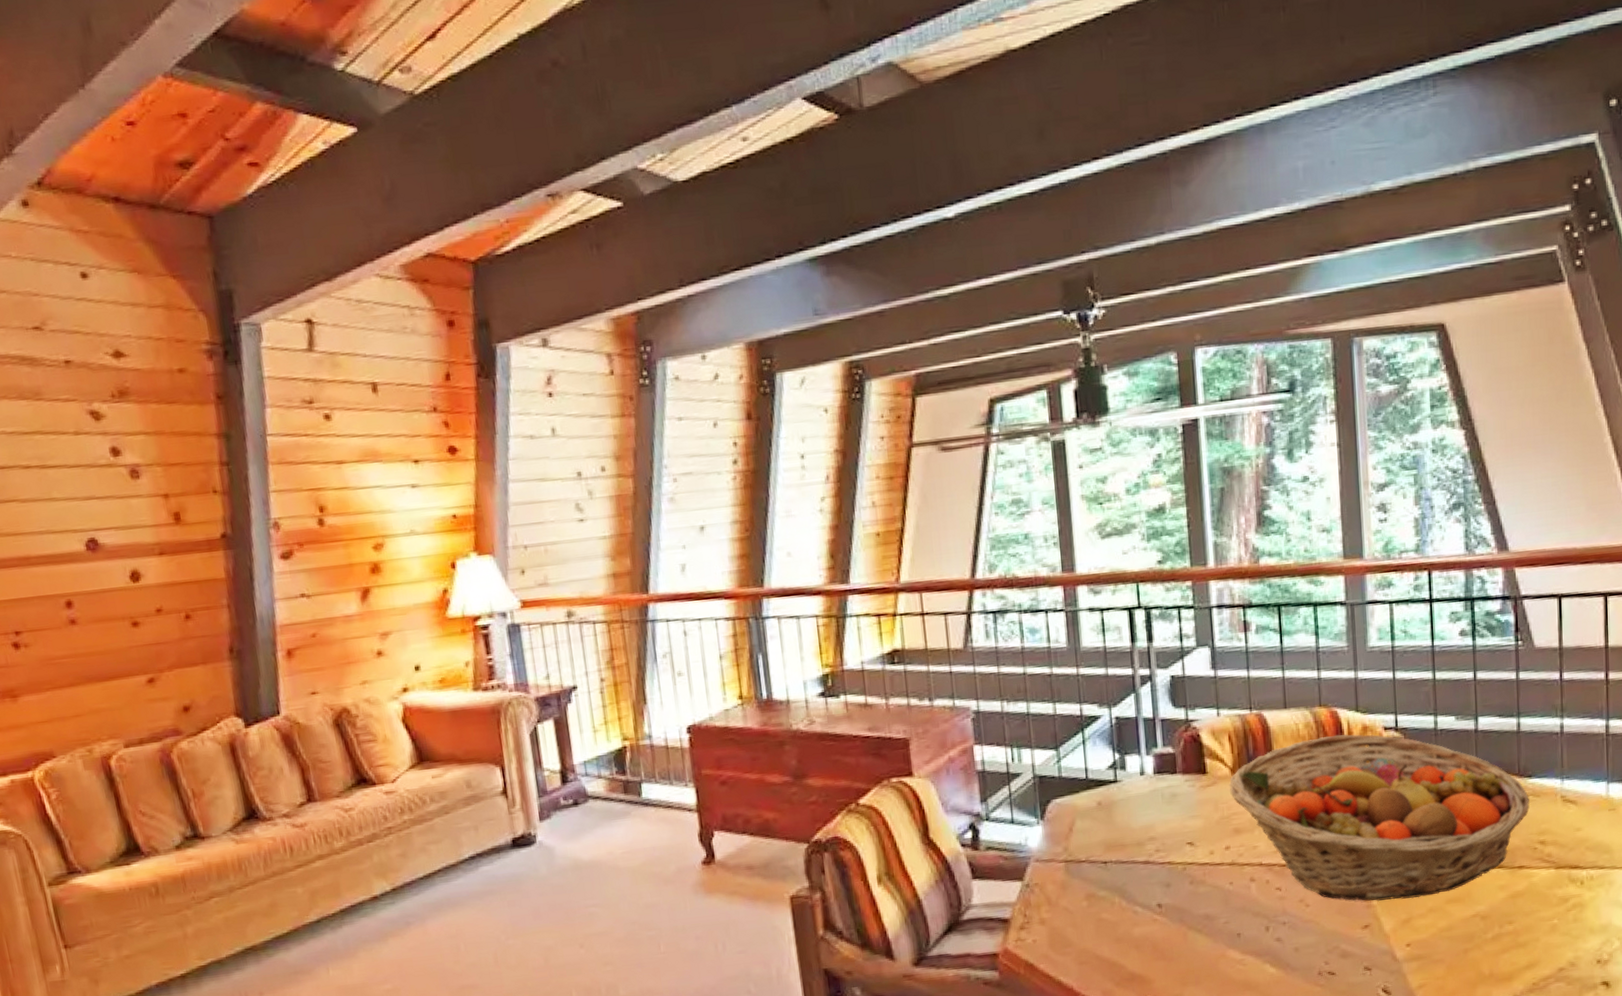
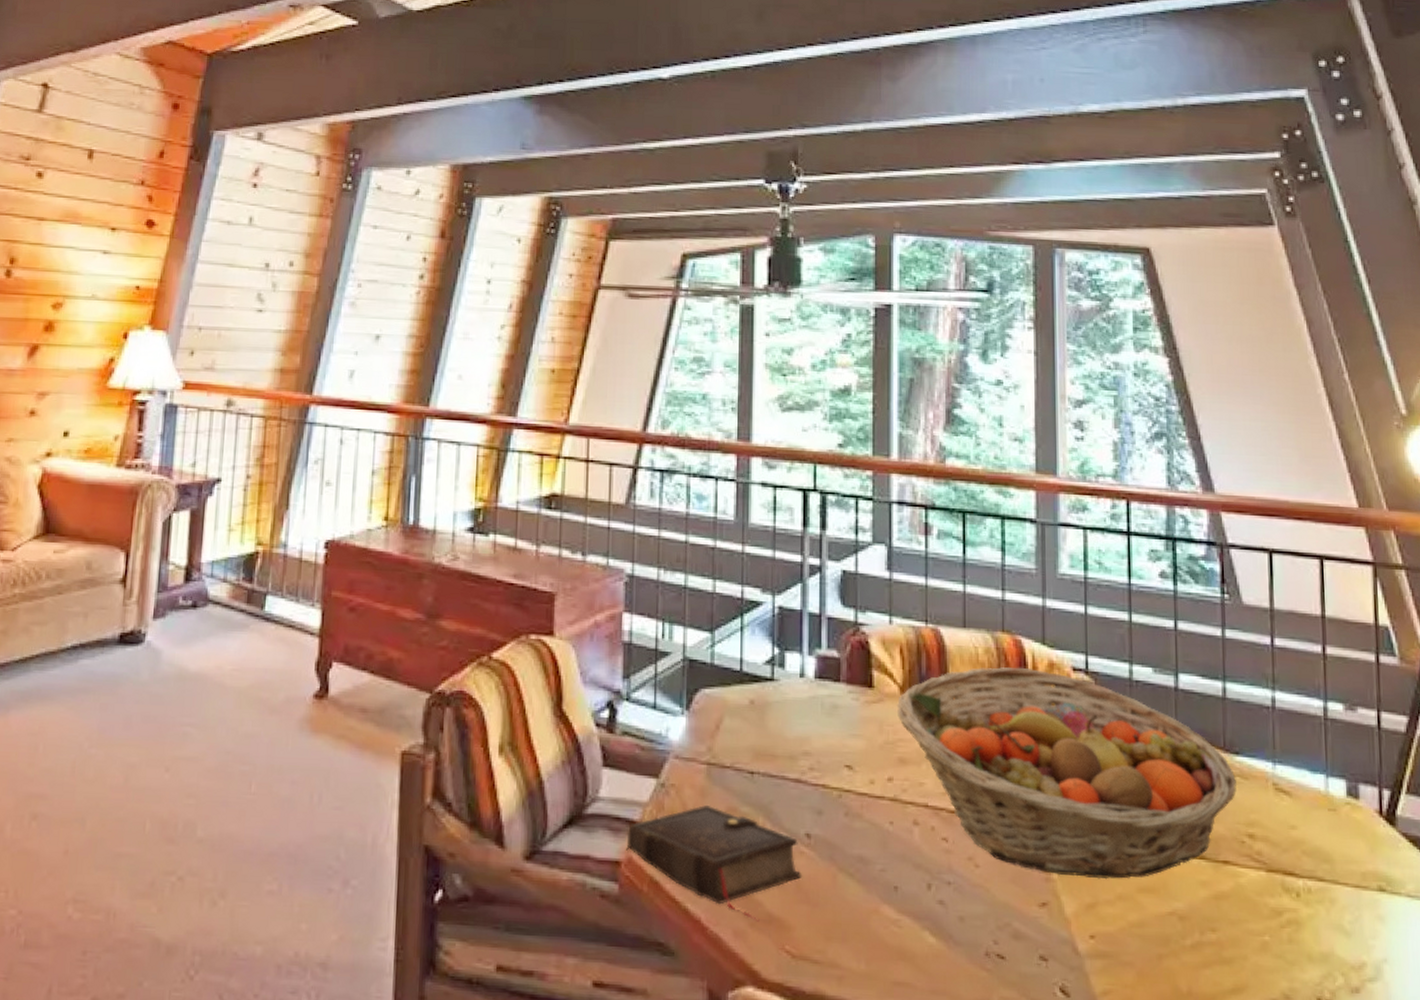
book: none [1001,895,1158,981] -> present [627,805,803,922]

